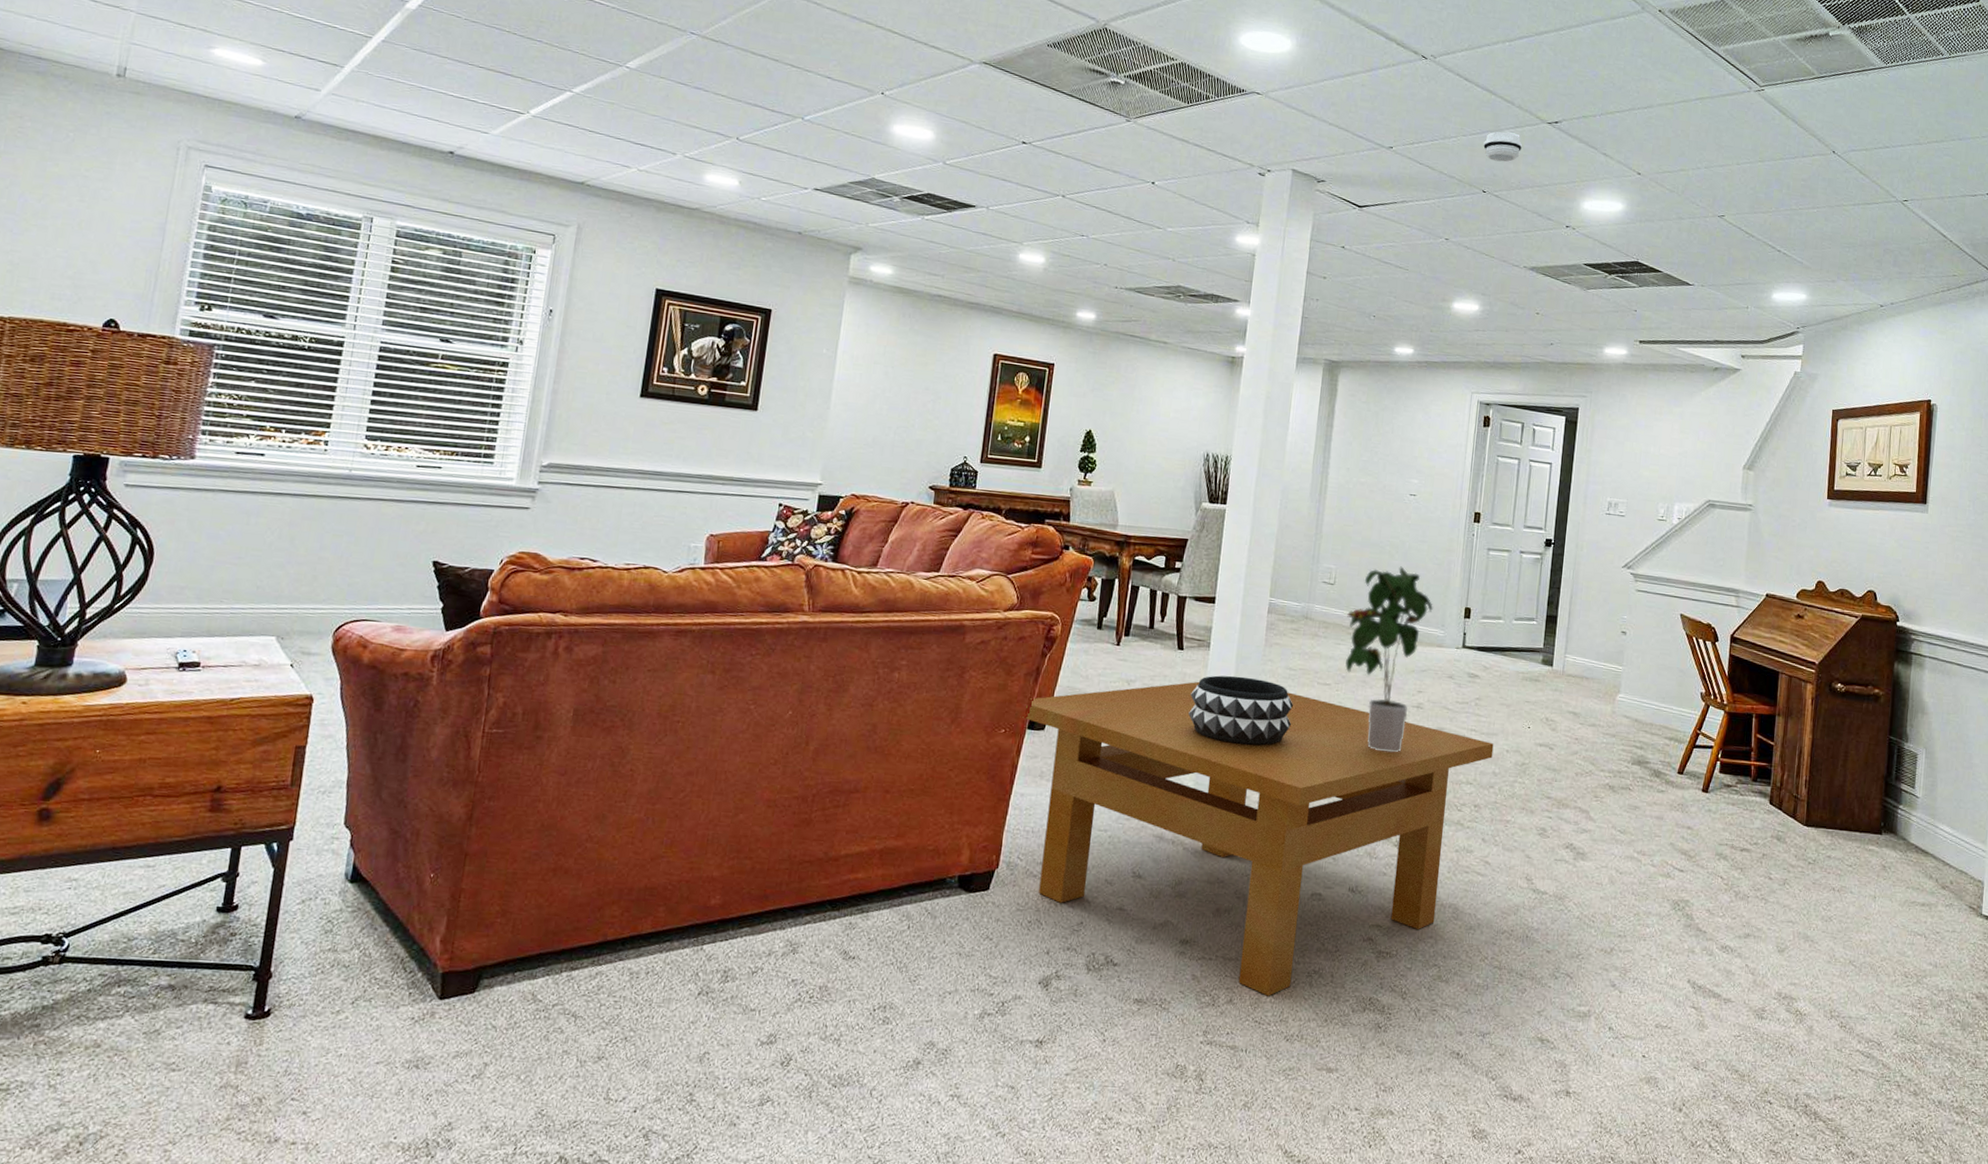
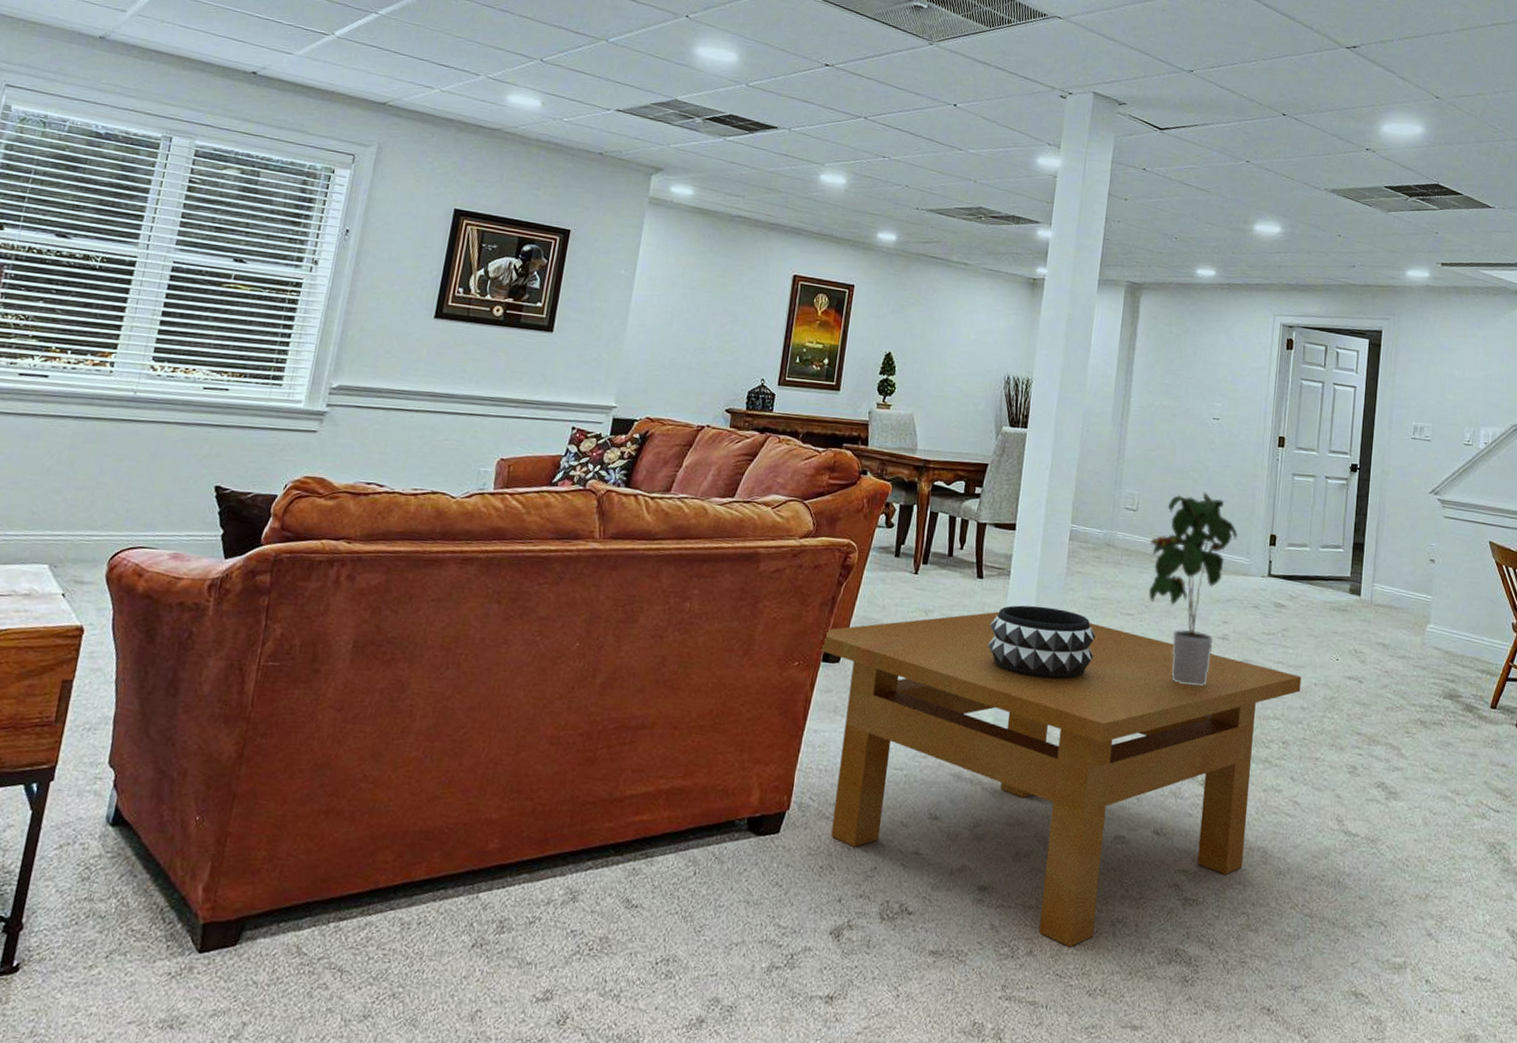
smoke detector: present [1483,131,1523,162] -> none [1283,55,1322,86]

